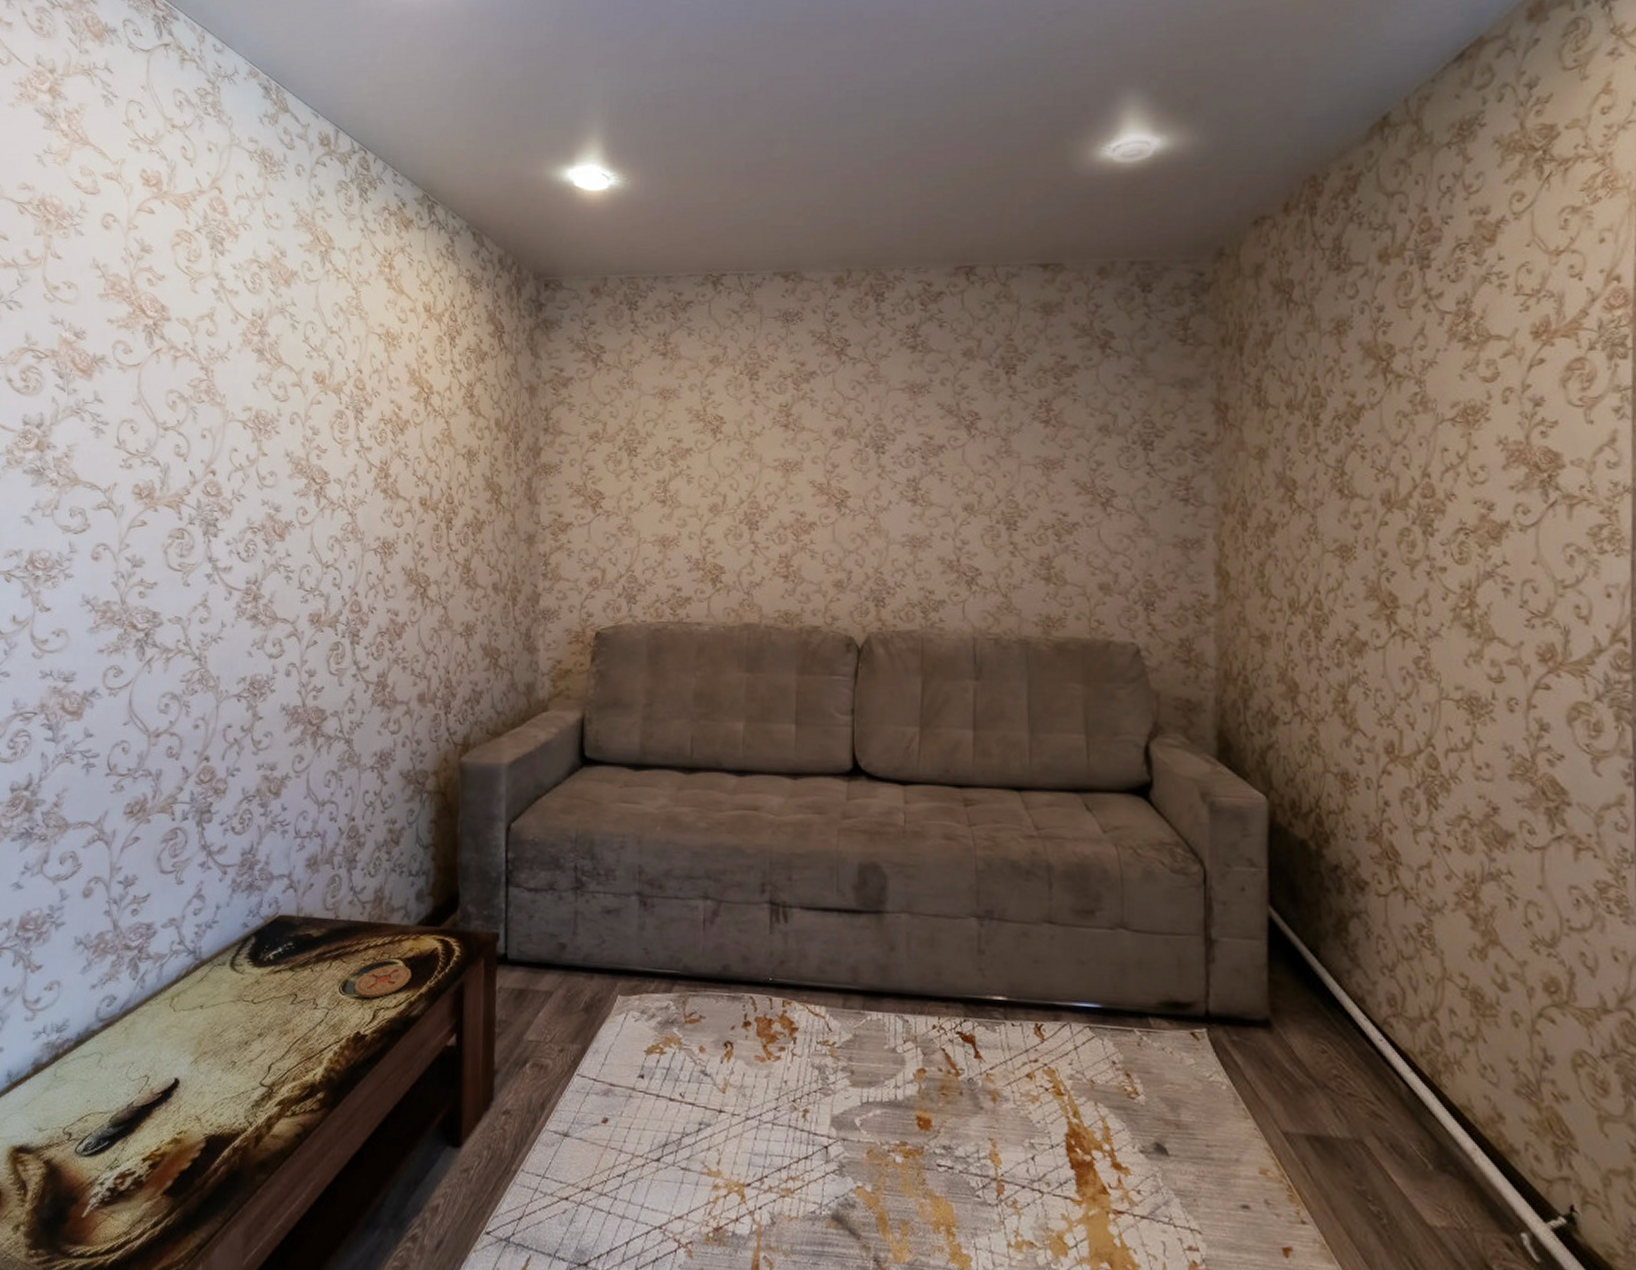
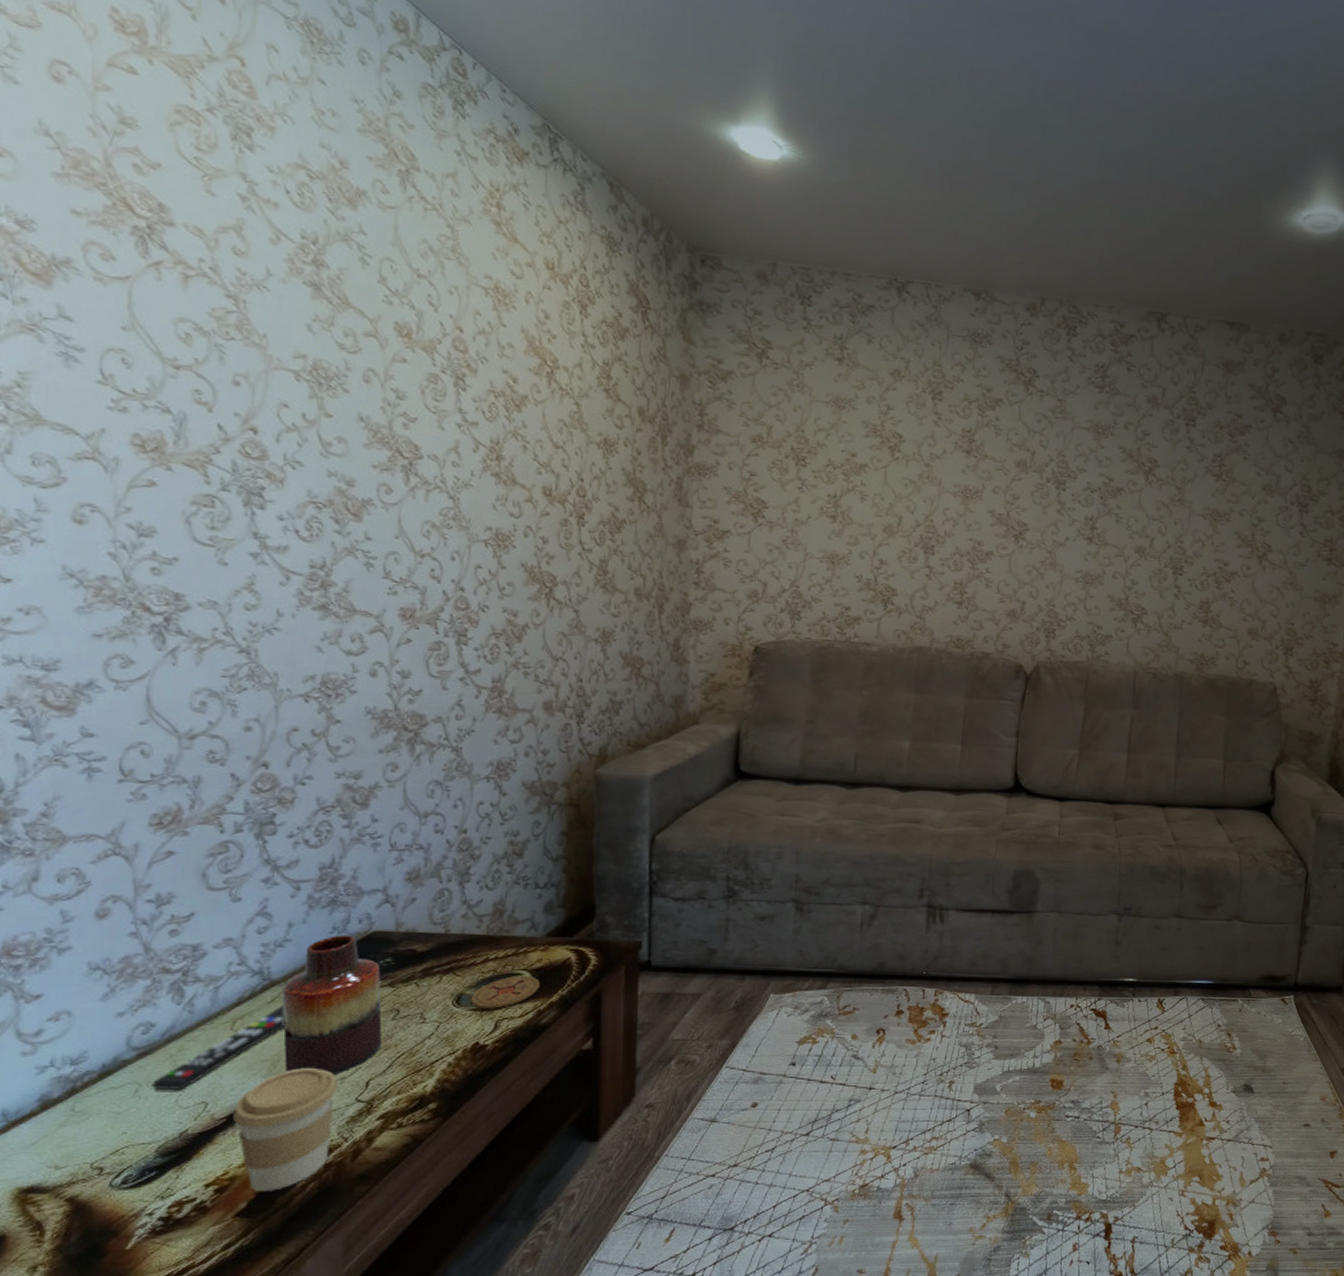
remote control: none [110,984,210,1063] -> present [152,1004,286,1091]
coffee cup: none [167,1048,247,1172] -> present [233,1068,339,1192]
vase: none [207,917,284,1057] -> present [282,934,382,1075]

